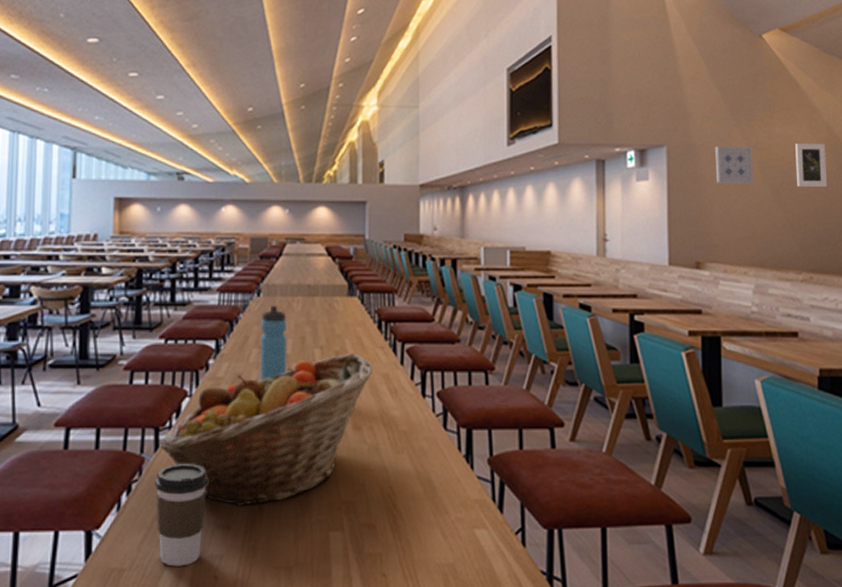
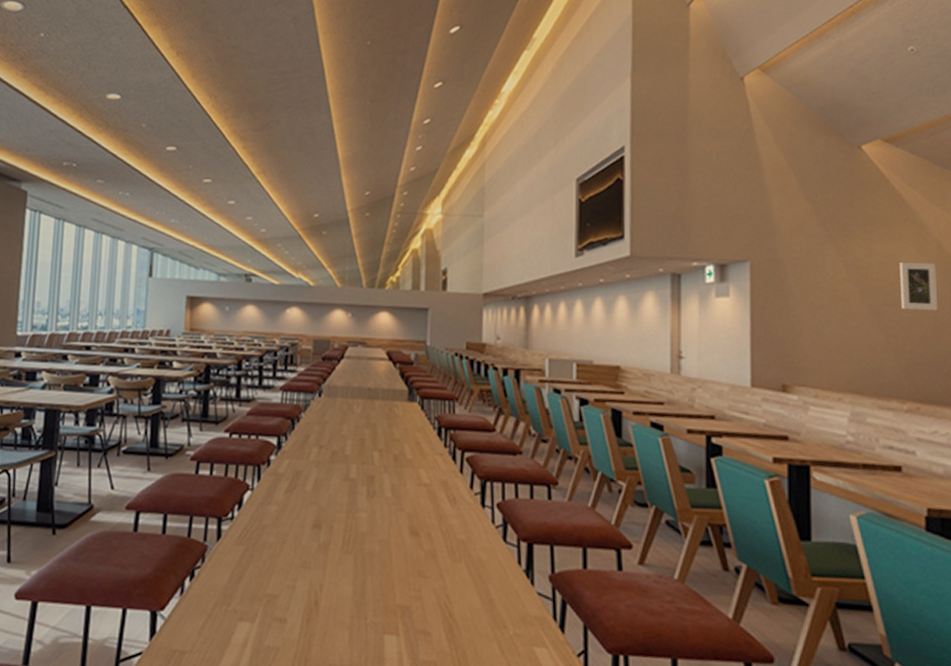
coffee cup: present [155,463,208,567] -> none [217,554,266,655]
fruit basket: present [159,353,373,507] -> none [222,458,432,602]
water bottle: present [259,305,288,381] -> none [318,406,347,479]
wall art: present [715,146,754,184] -> none [806,263,851,304]

